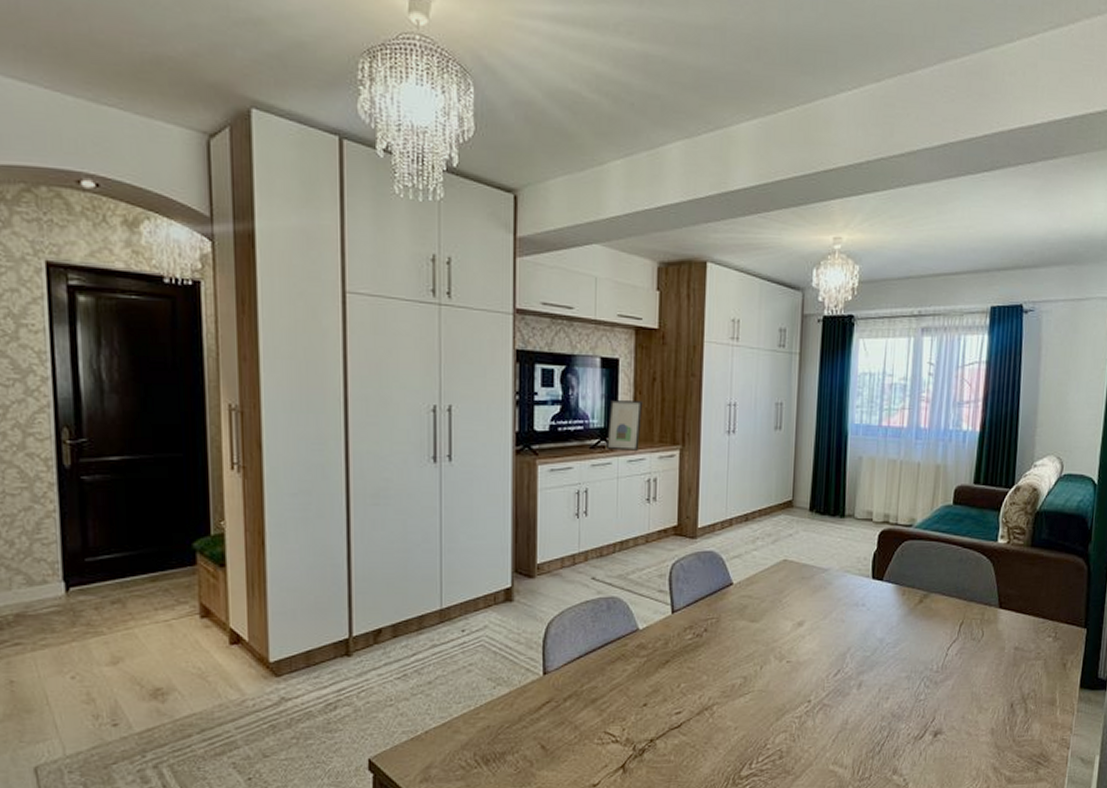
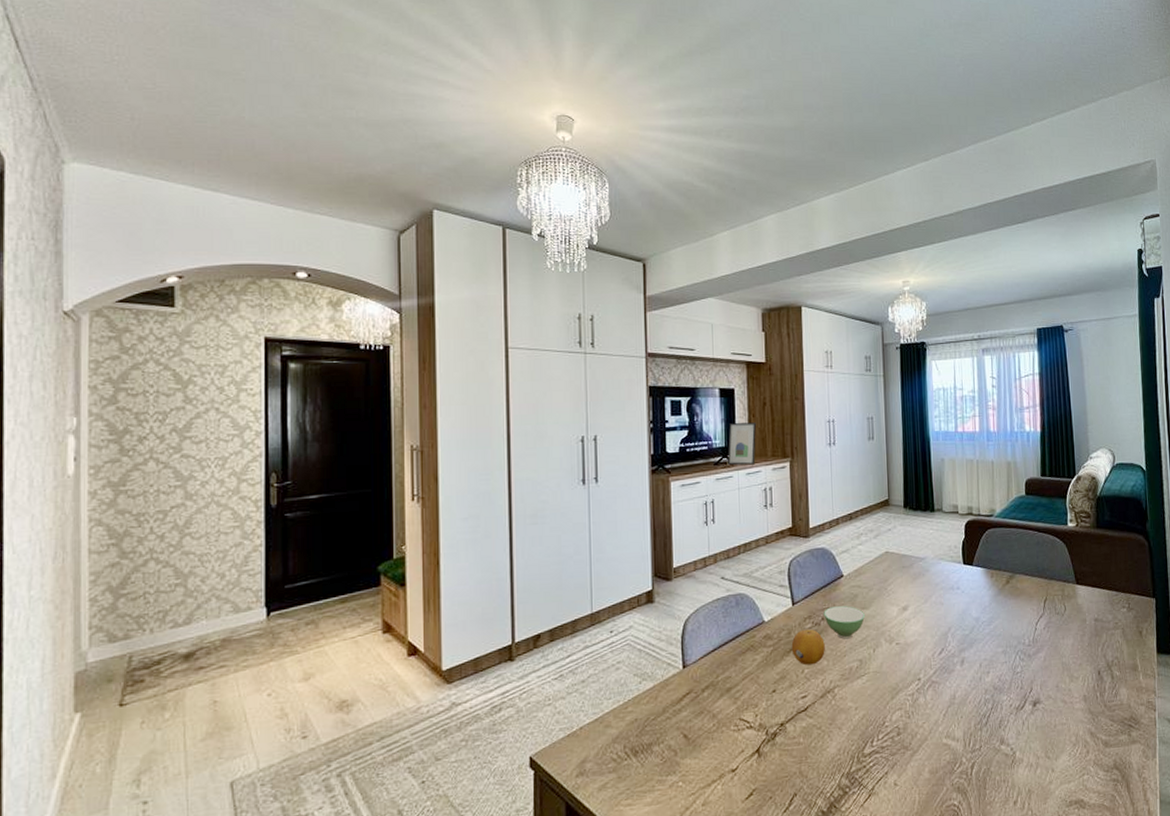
fruit: none [667,640,706,679] -> present [791,629,825,666]
bowl: none [707,616,755,654] -> present [824,605,866,639]

